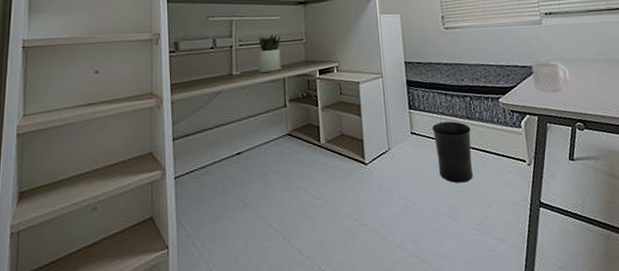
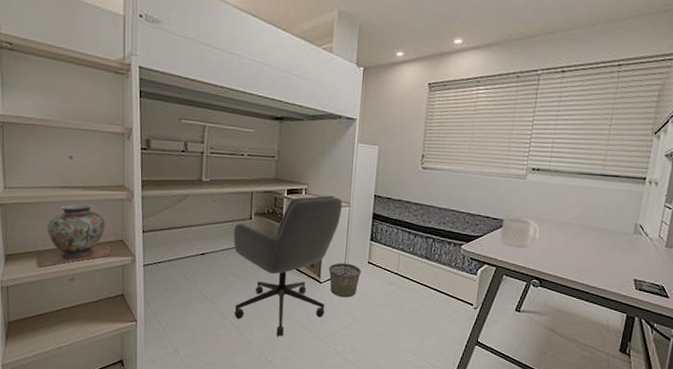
decorative vase: none [53,119,139,202] -> present [35,204,111,268]
planter: present [258,34,283,73] -> none [227,147,252,185]
office chair: none [268,68,376,237] -> present [233,195,342,337]
basket: none [372,137,406,177] -> present [329,262,361,298]
waste bin: present [431,121,473,183] -> none [389,257,427,314]

